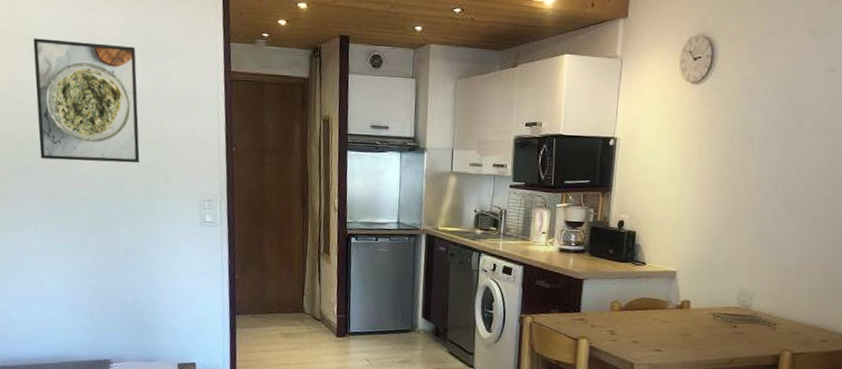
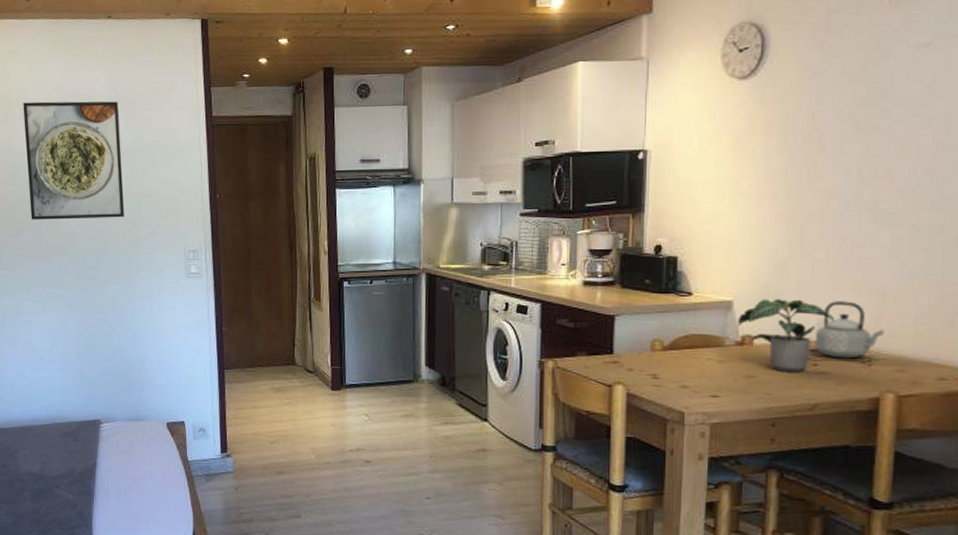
potted plant: none [679,271,751,333] -> present [738,299,834,373]
teapot: none [735,275,787,323] -> present [814,301,884,359]

